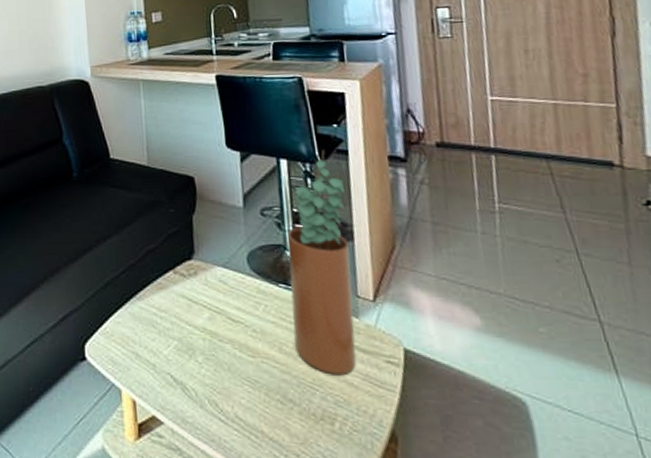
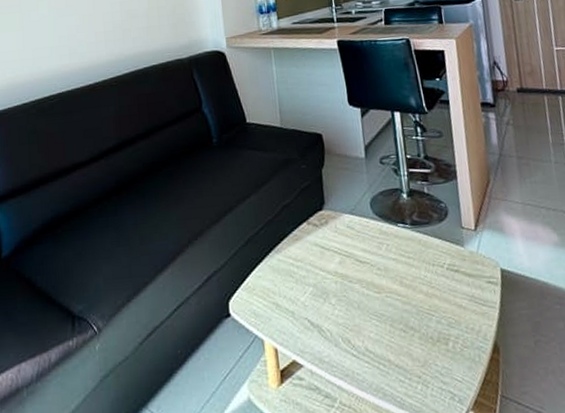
vase: present [287,149,357,376] -> none [403,101,464,300]

